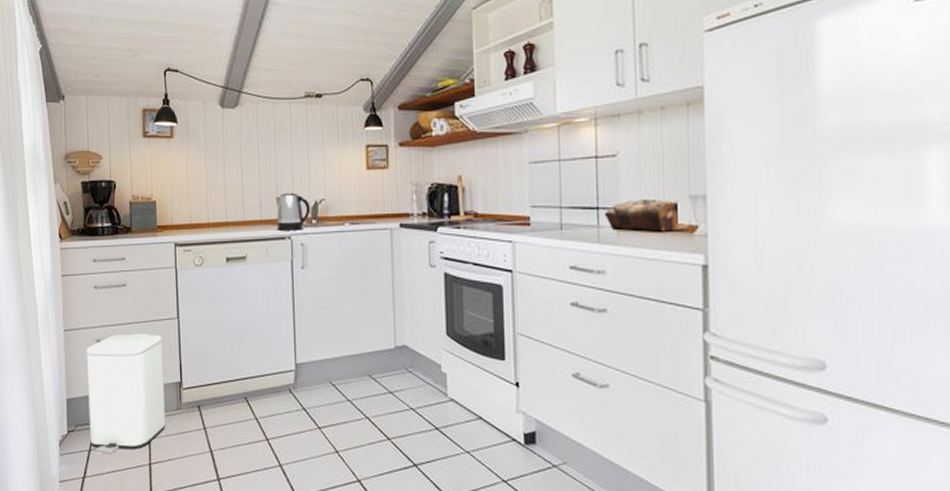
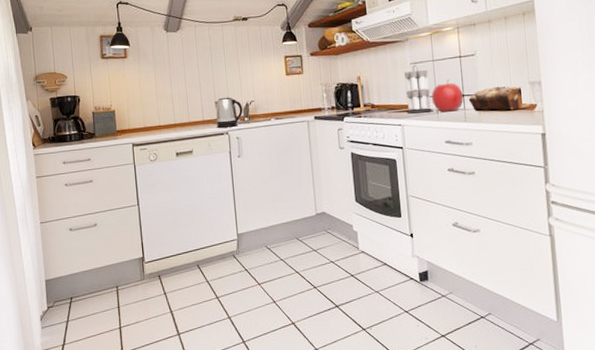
pedal bin: present [86,333,166,453] -> none [60,220,132,323]
spice rack: none [520,164,554,228] -> present [404,64,432,114]
fruit: none [554,186,597,229] -> present [431,79,463,112]

